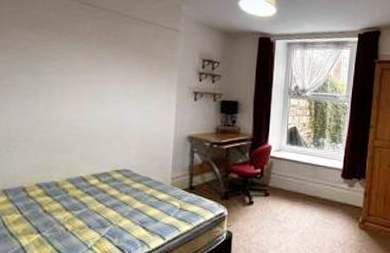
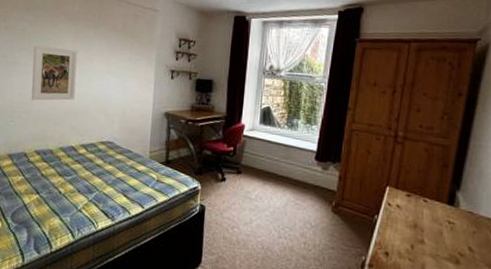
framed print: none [32,66,89,128] -> present [31,45,78,101]

